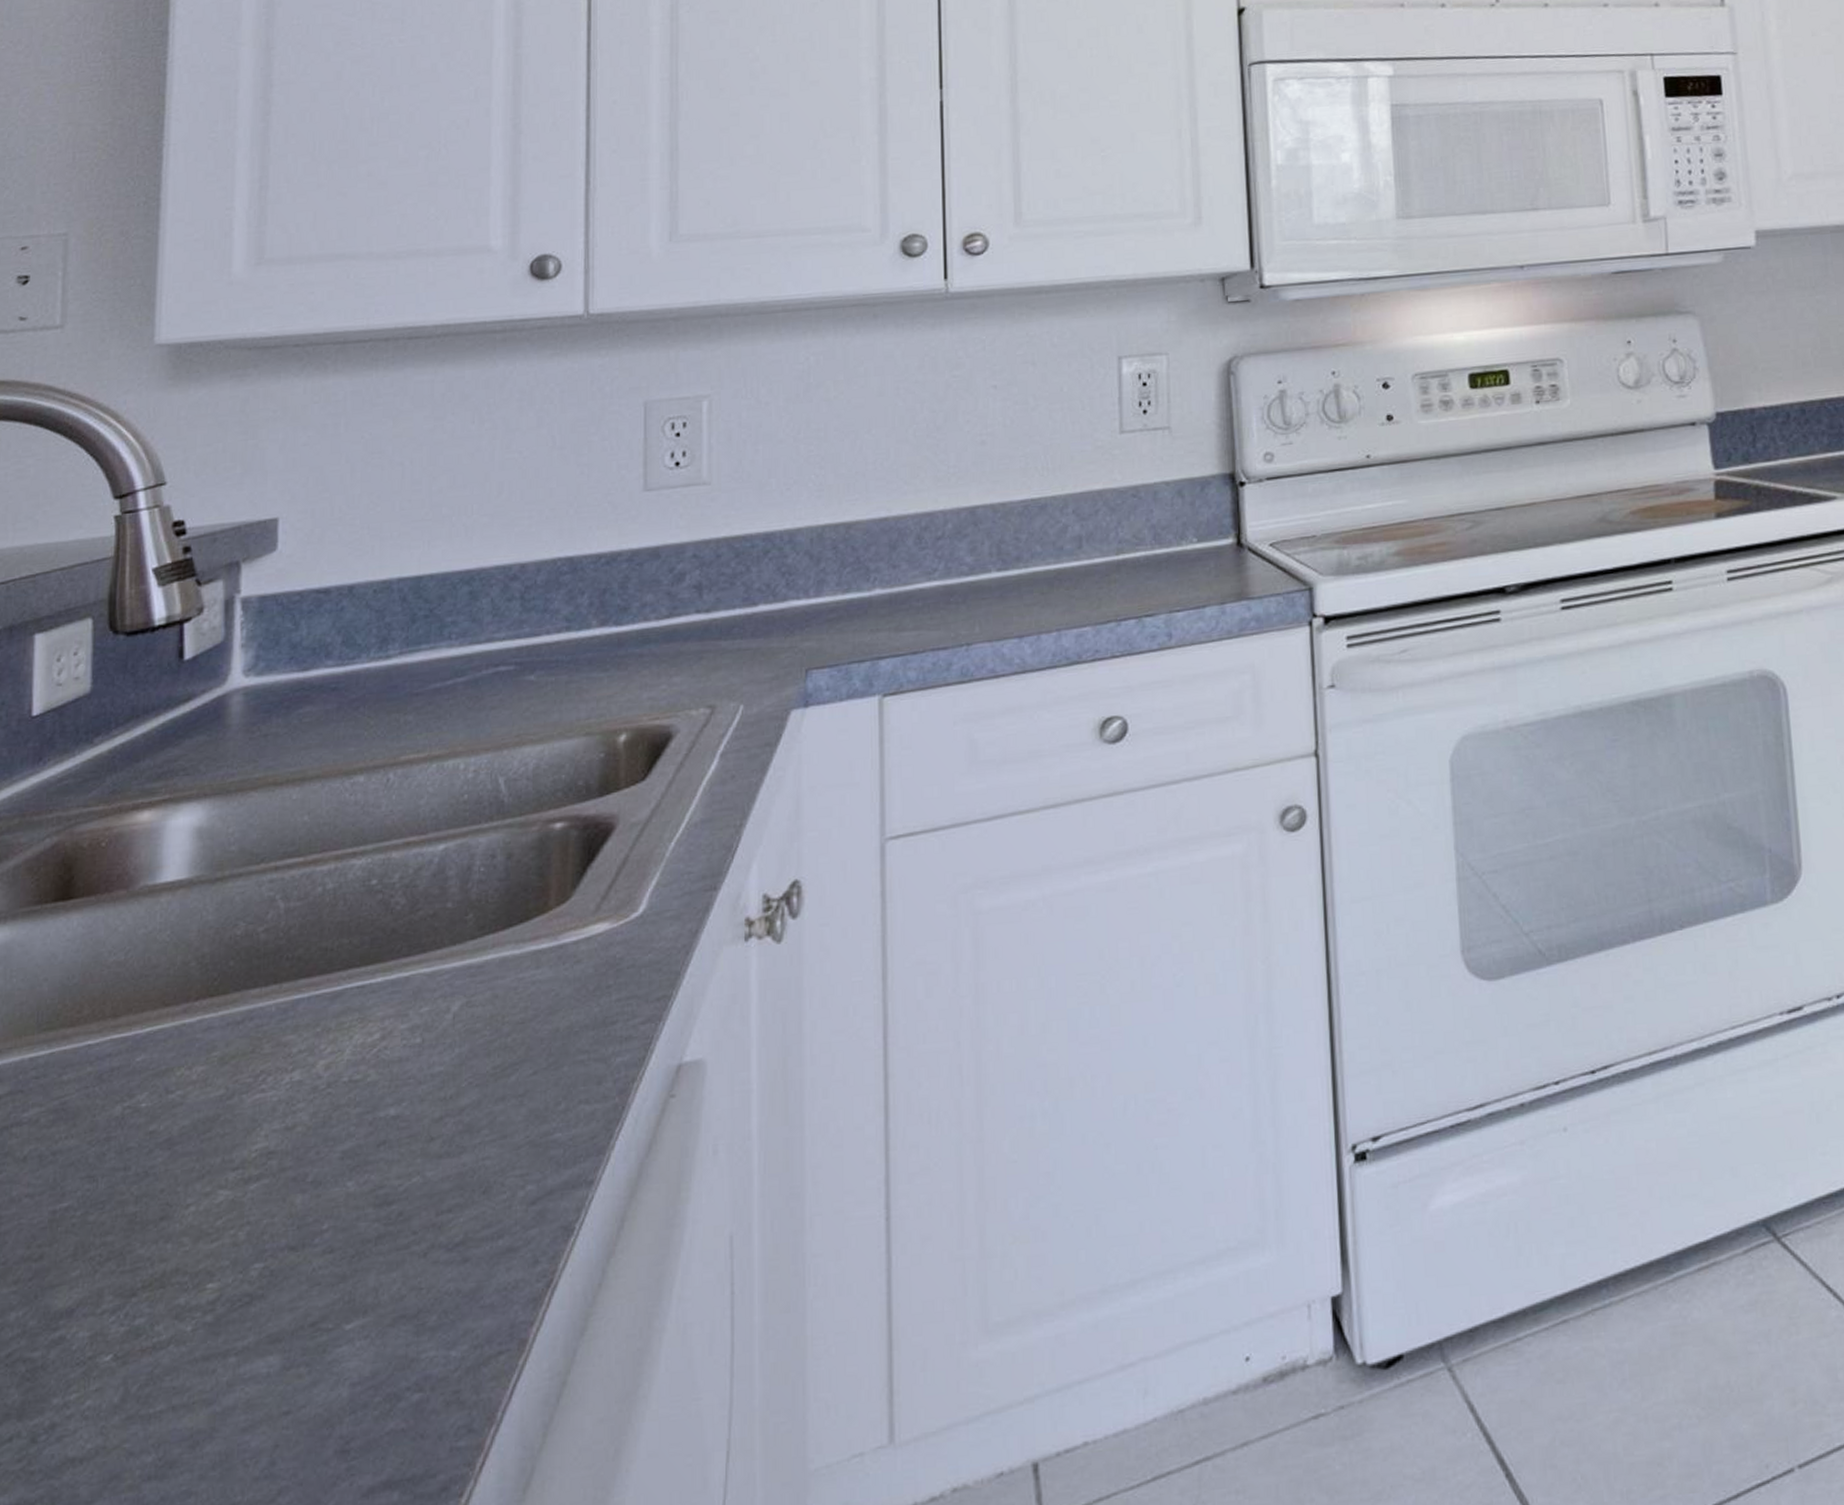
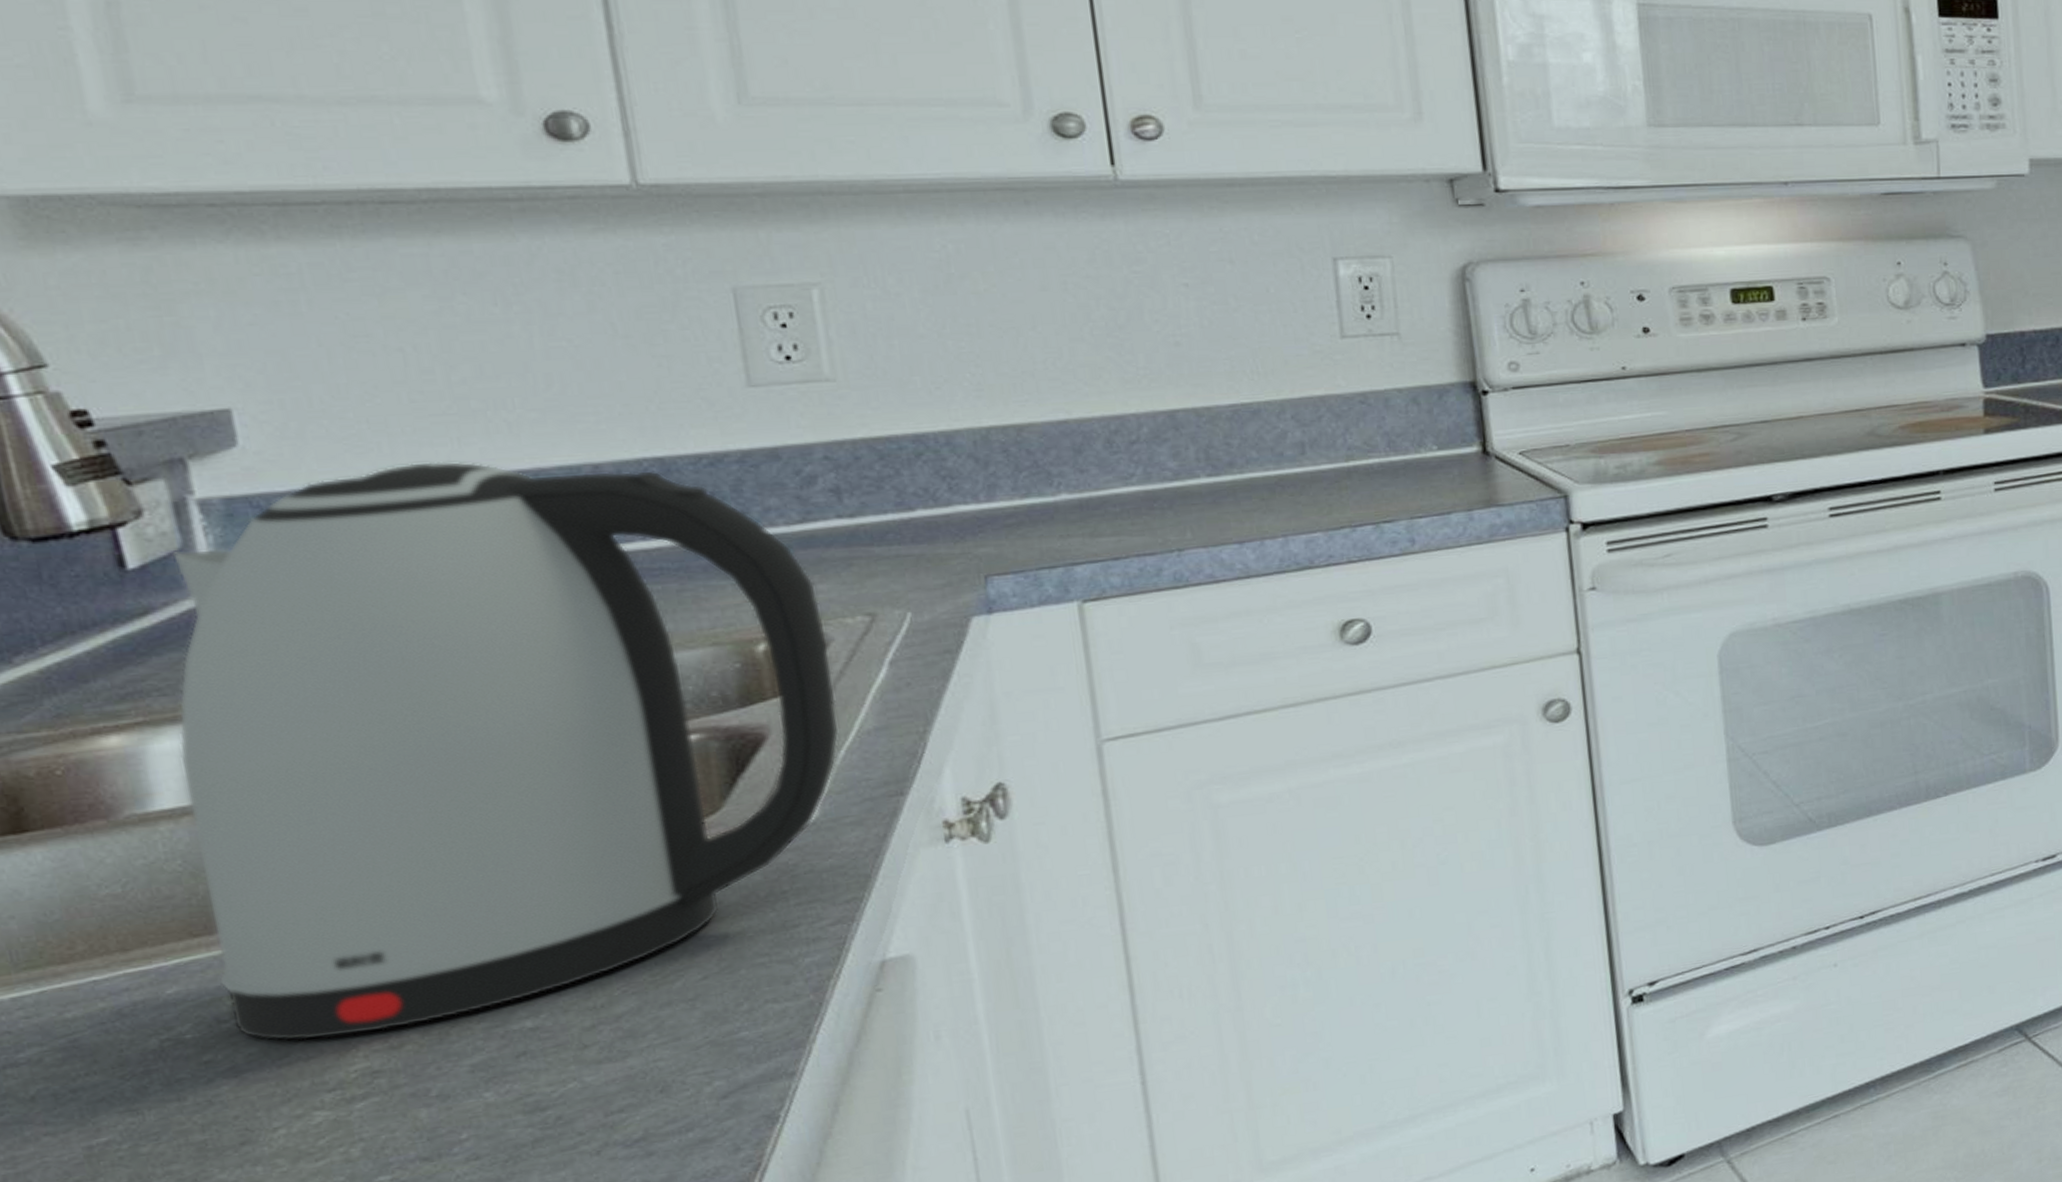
kettle: none [175,562,675,1116] -> present [172,461,840,1041]

